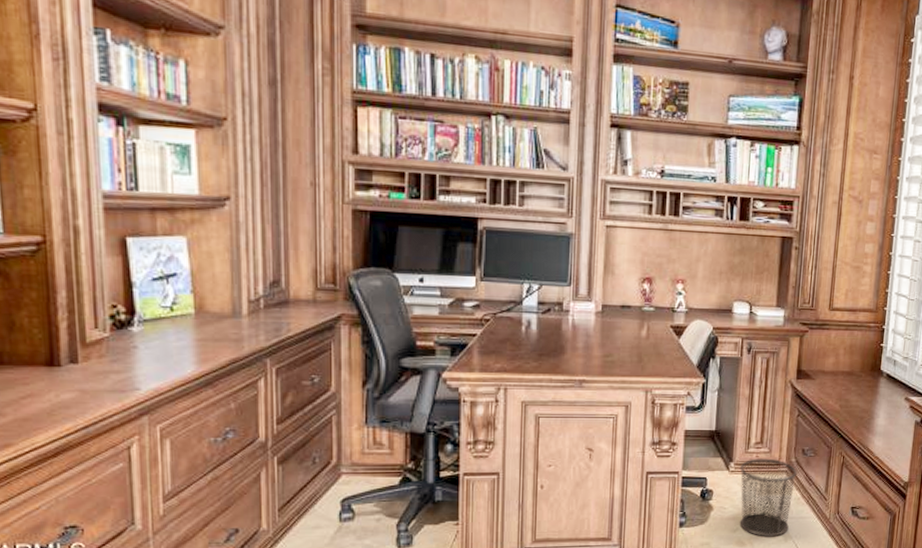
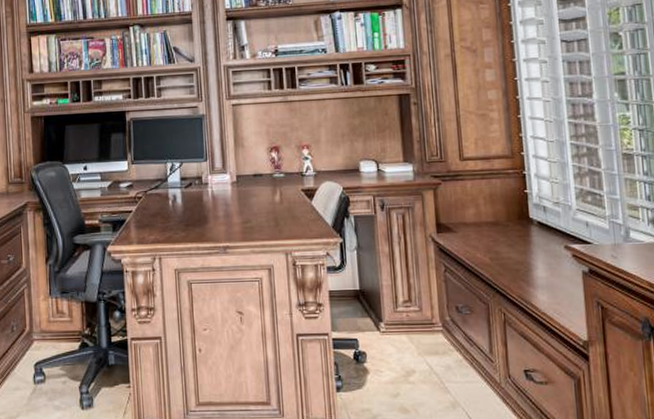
waste bin: present [739,458,797,537] -> none [391,317,455,404]

